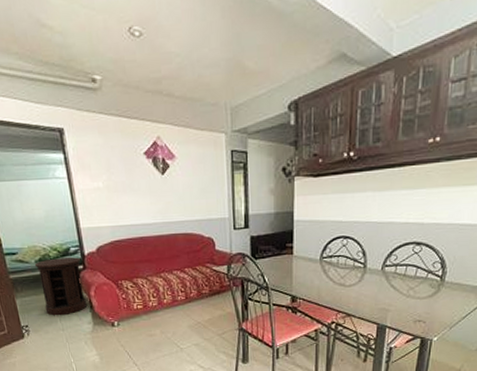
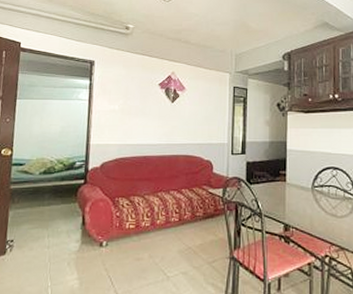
side table: present [34,257,87,316] -> none [36,171,84,231]

